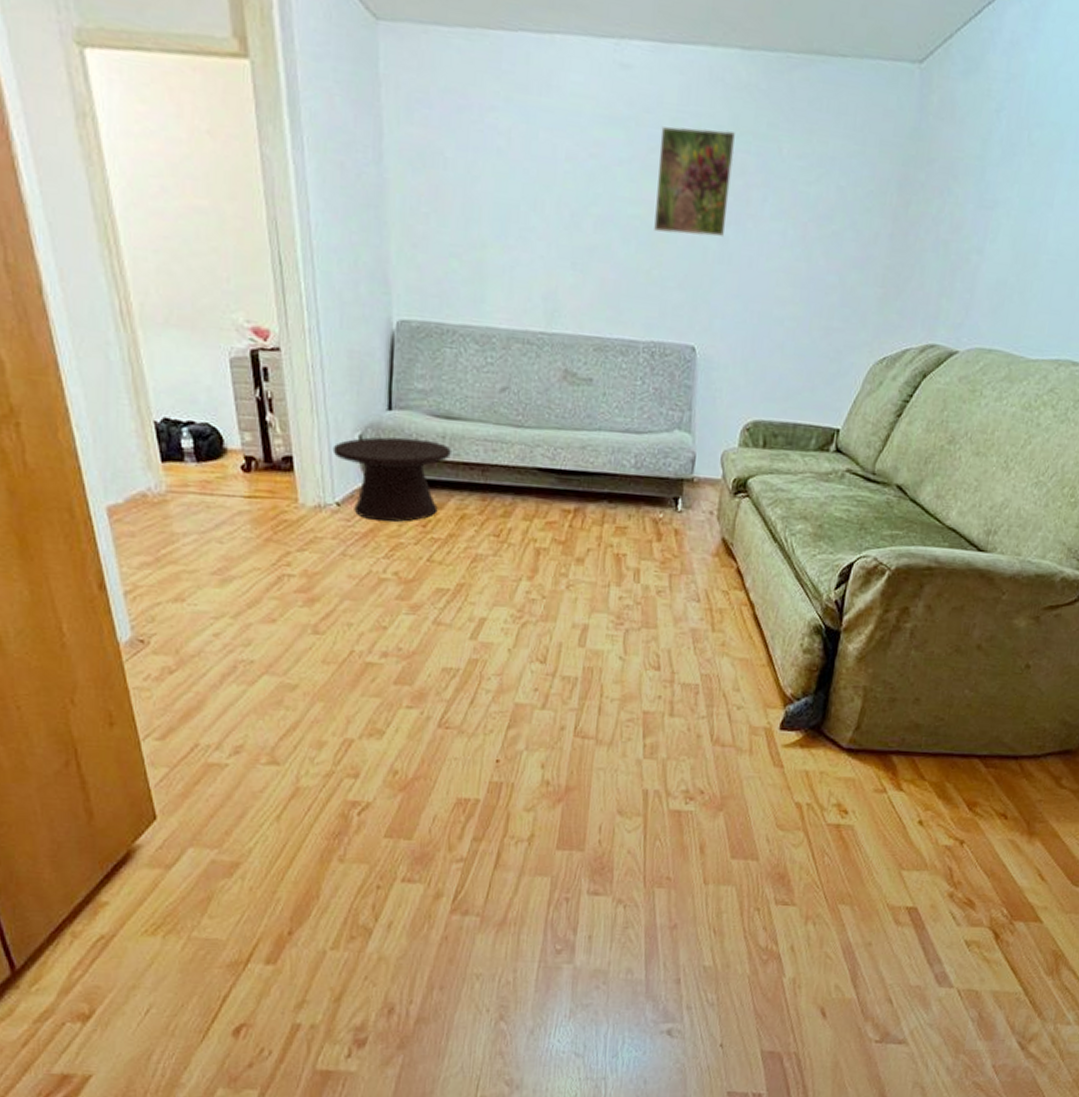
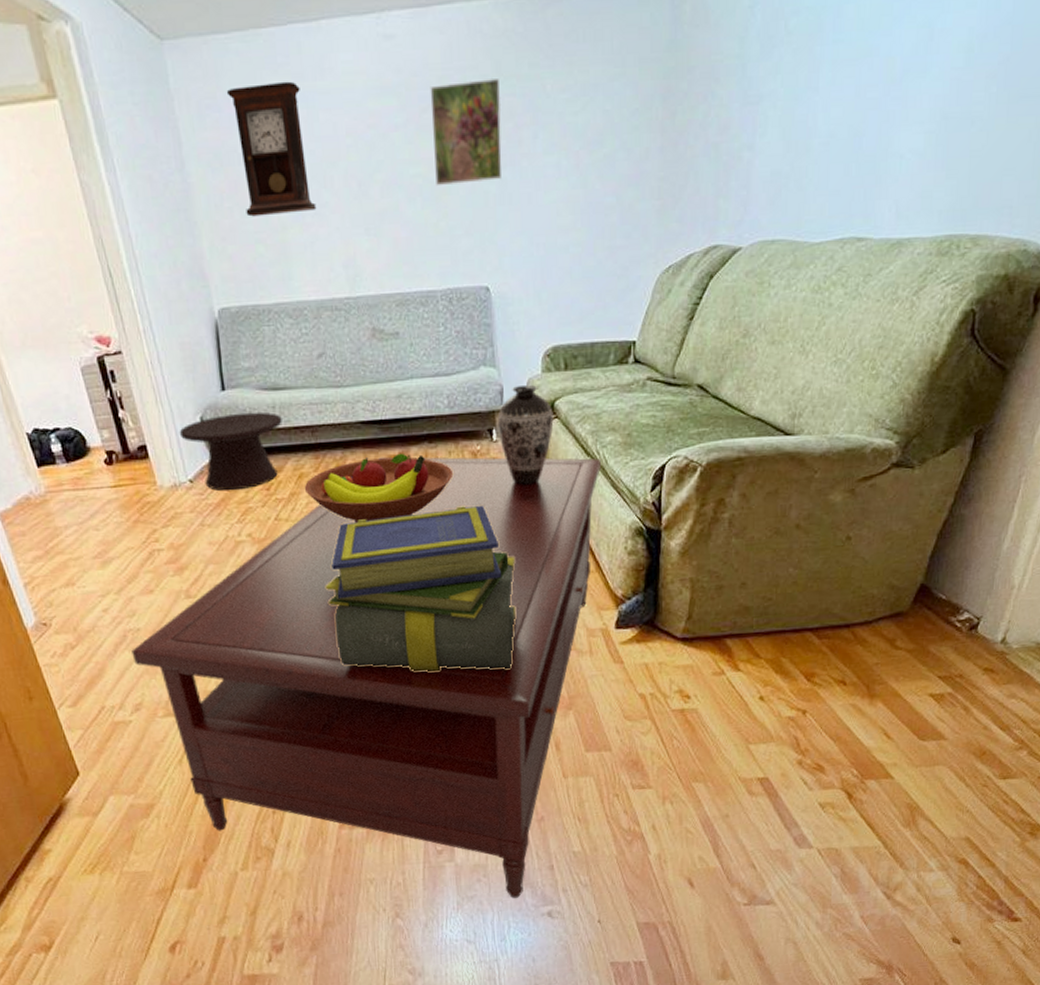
coffee table: none [240,509,788,1011] -> present [132,457,601,898]
pendulum clock: none [440,86,522,233] -> present [226,81,317,217]
fruit bowl: none [464,508,631,579] -> present [304,453,454,523]
stack of books: none [472,574,683,758] -> present [325,505,516,672]
decorative vase: none [684,456,745,563] -> present [497,384,554,485]

